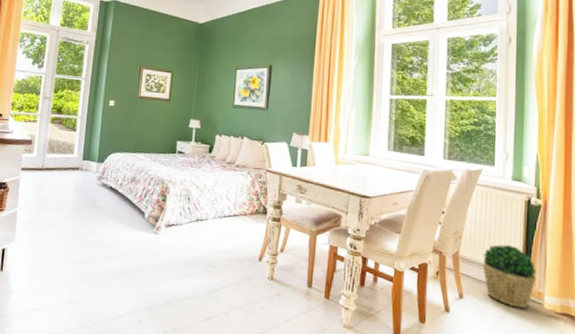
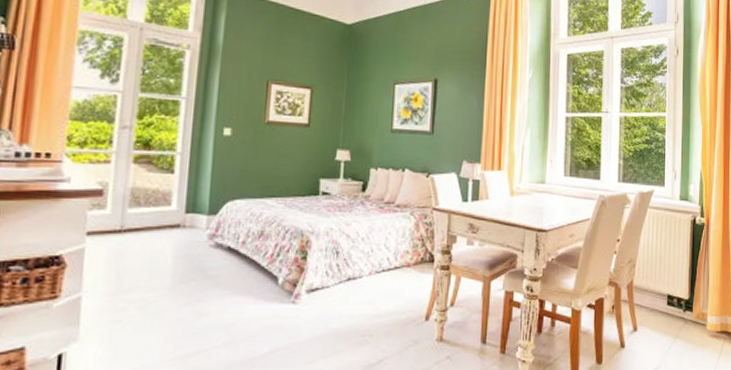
potted plant: present [482,244,537,309] -> none [654,267,701,333]

